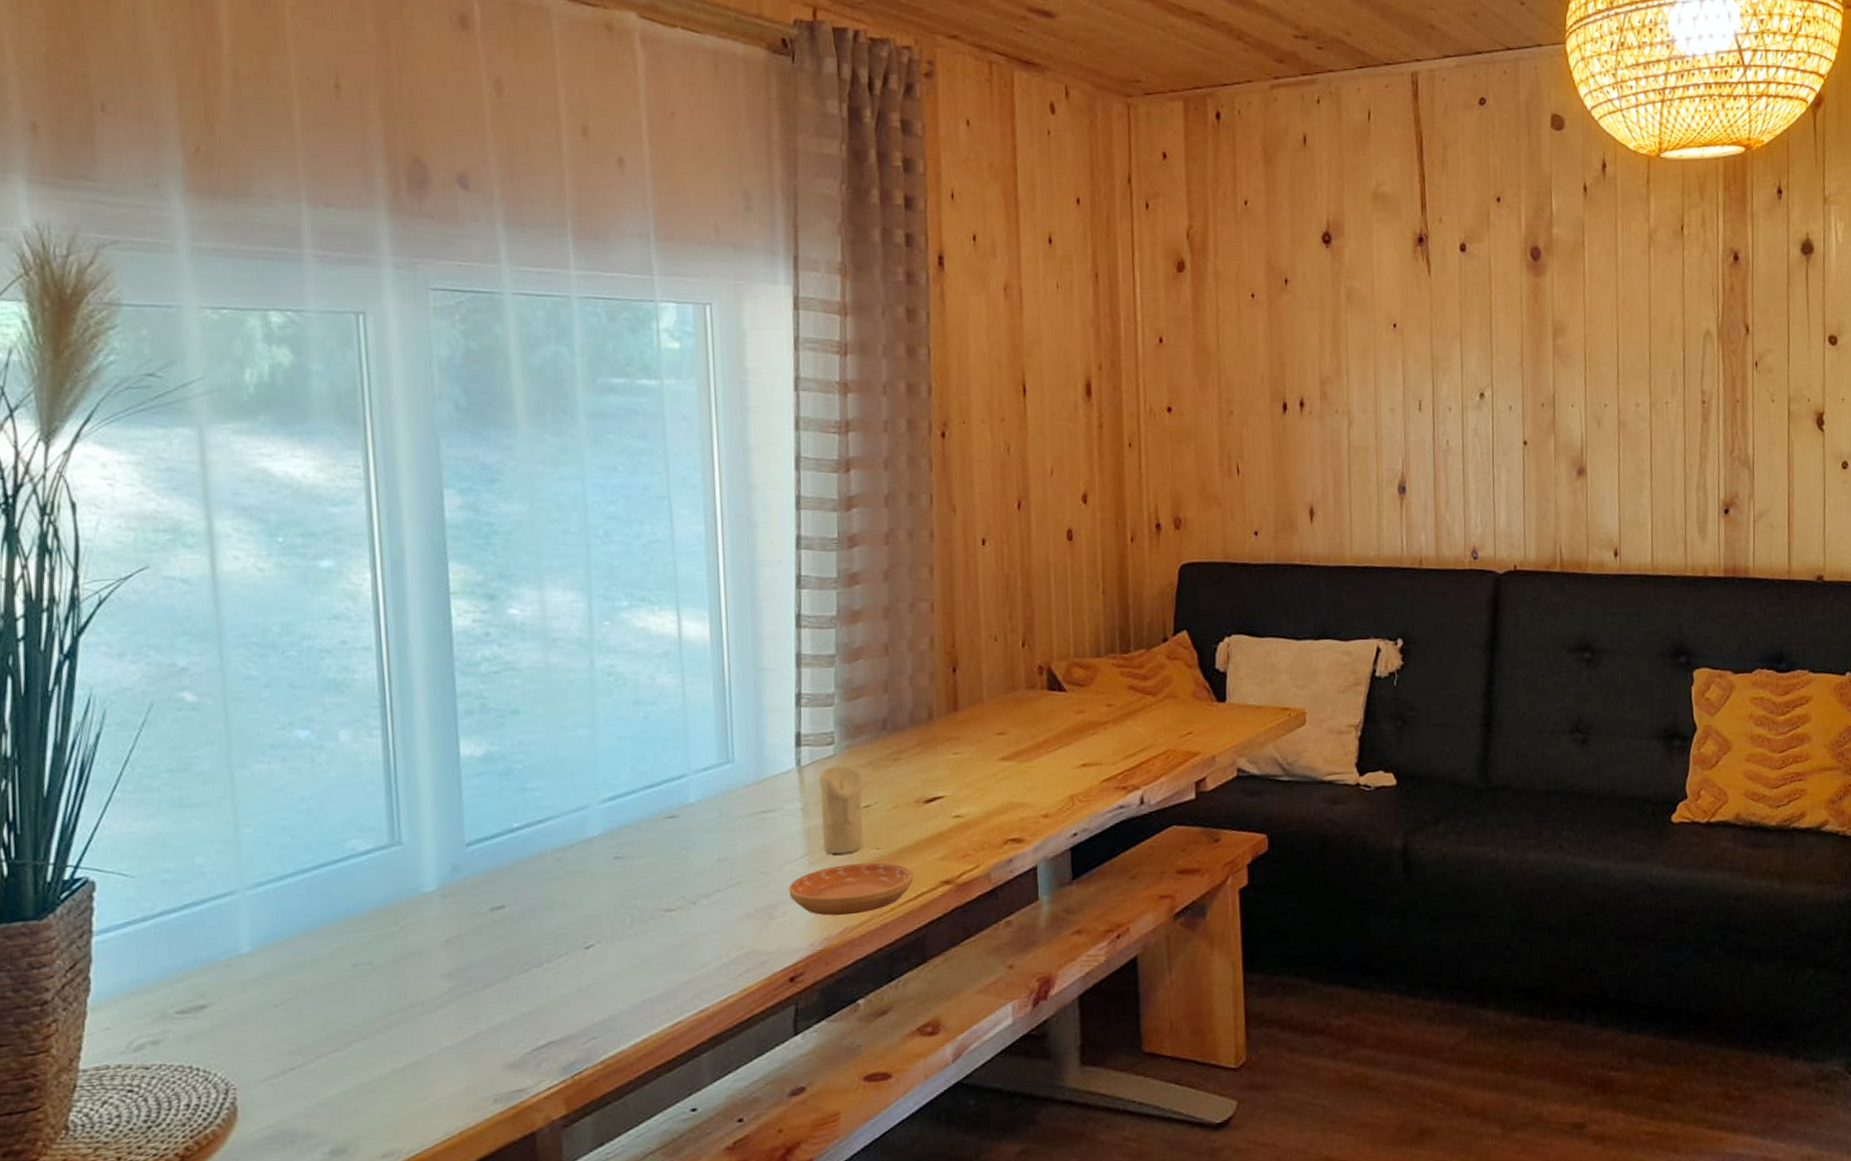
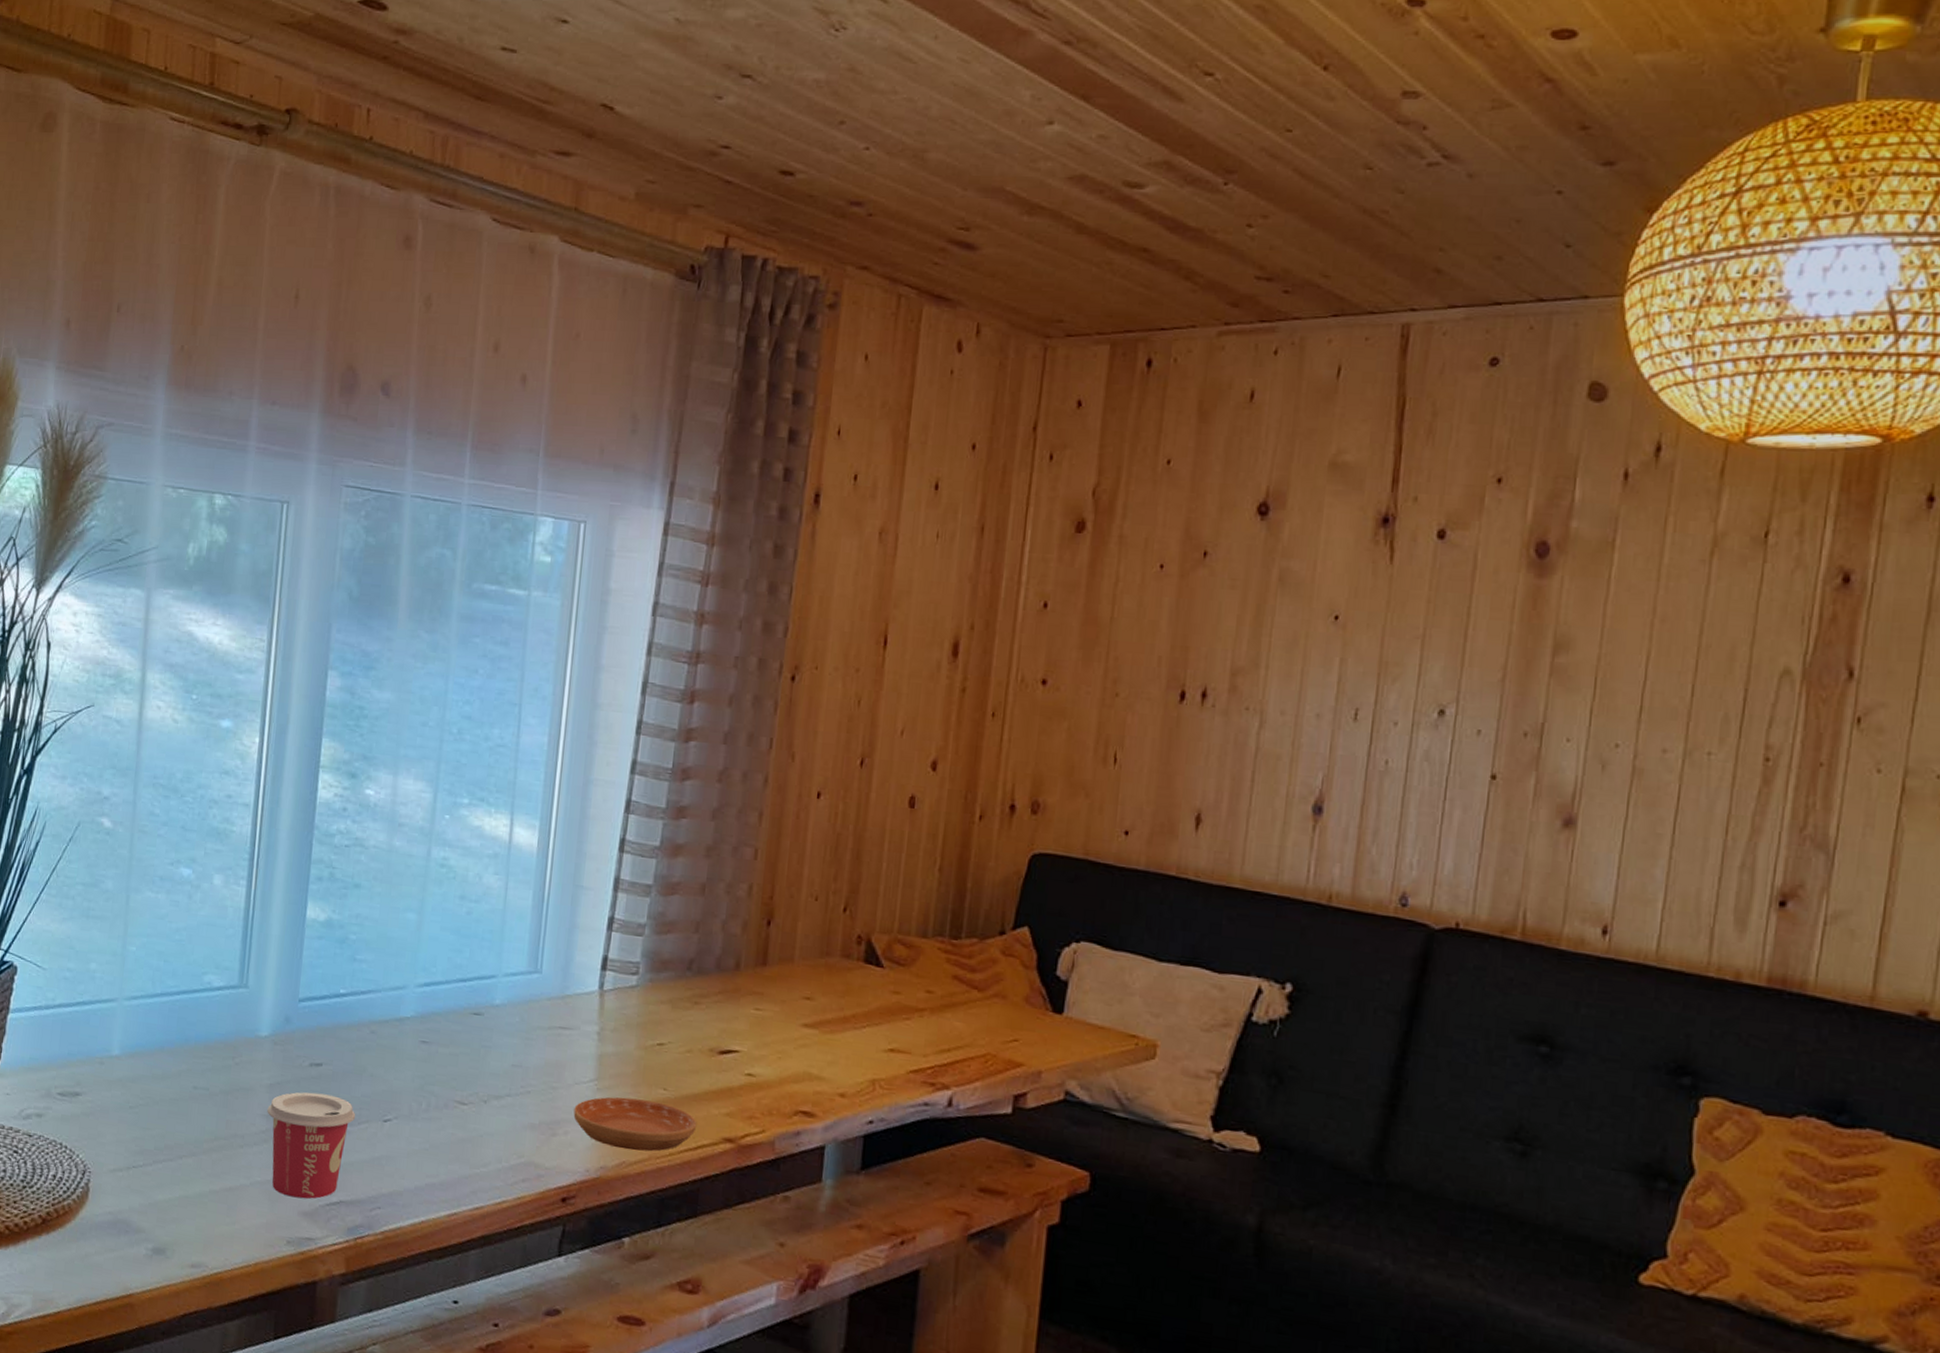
cup: none [447,935,553,1053] -> present [267,1092,356,1199]
candle: present [819,765,864,854] -> none [612,996,661,1087]

